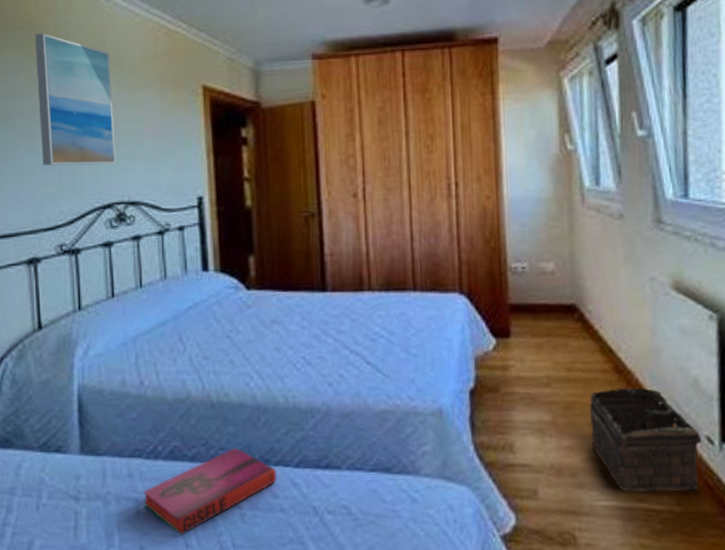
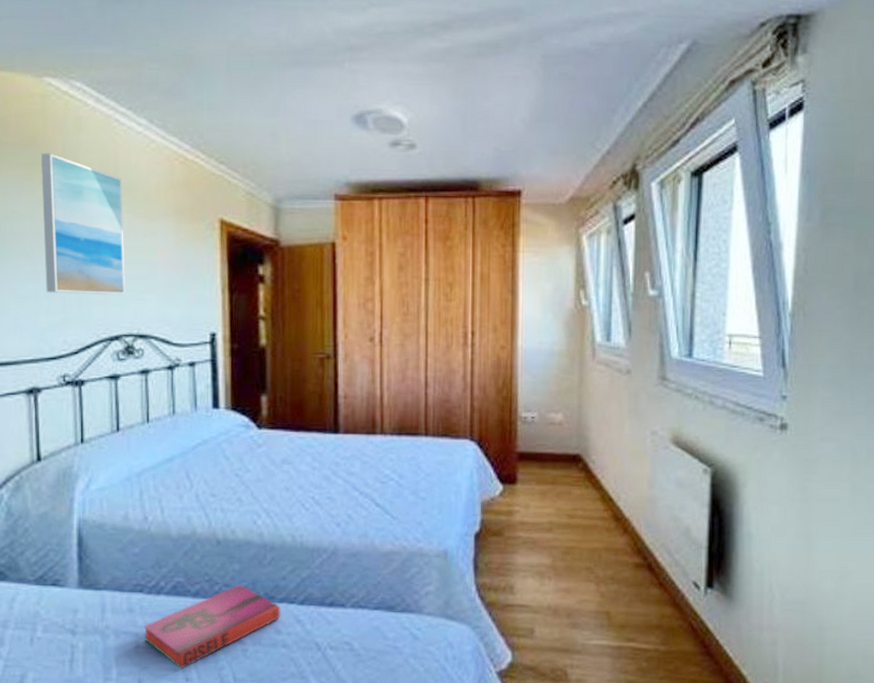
basket: present [590,387,702,493] -> none [587,534,689,633]

